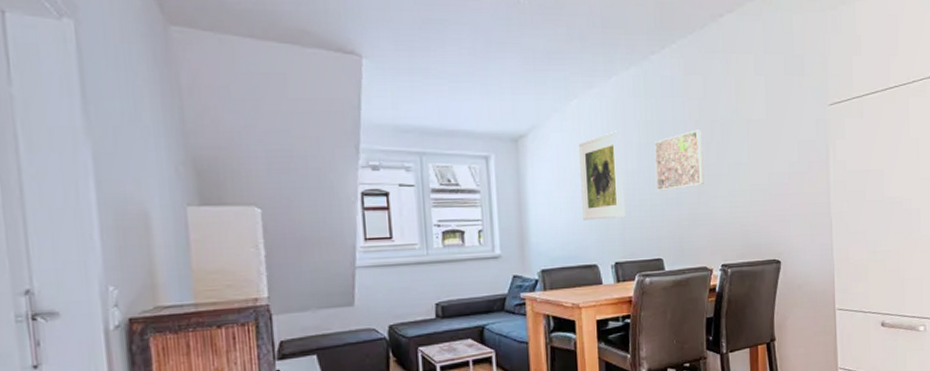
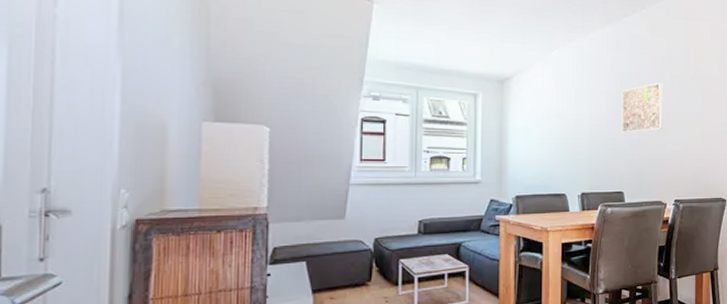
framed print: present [579,130,626,221] -> none [556,79,594,155]

